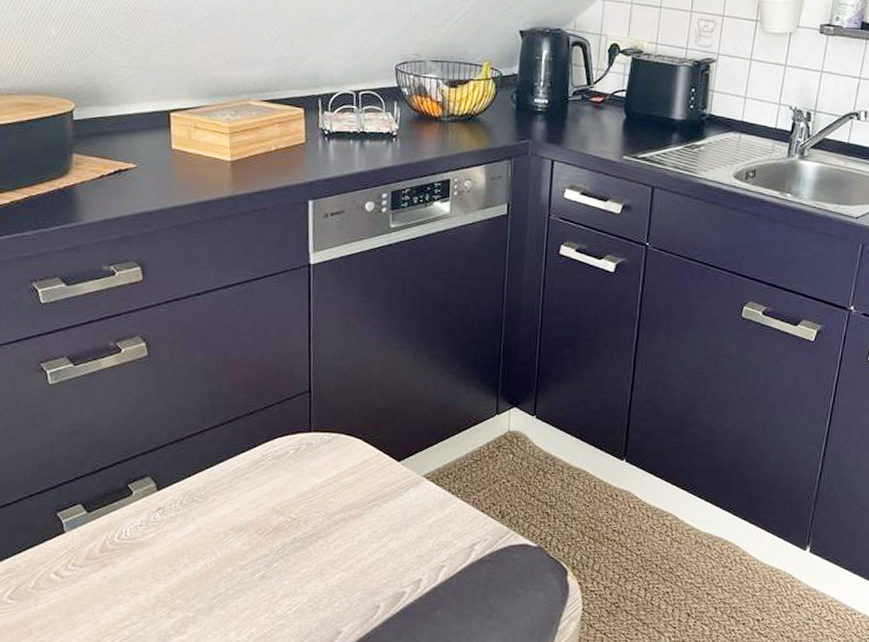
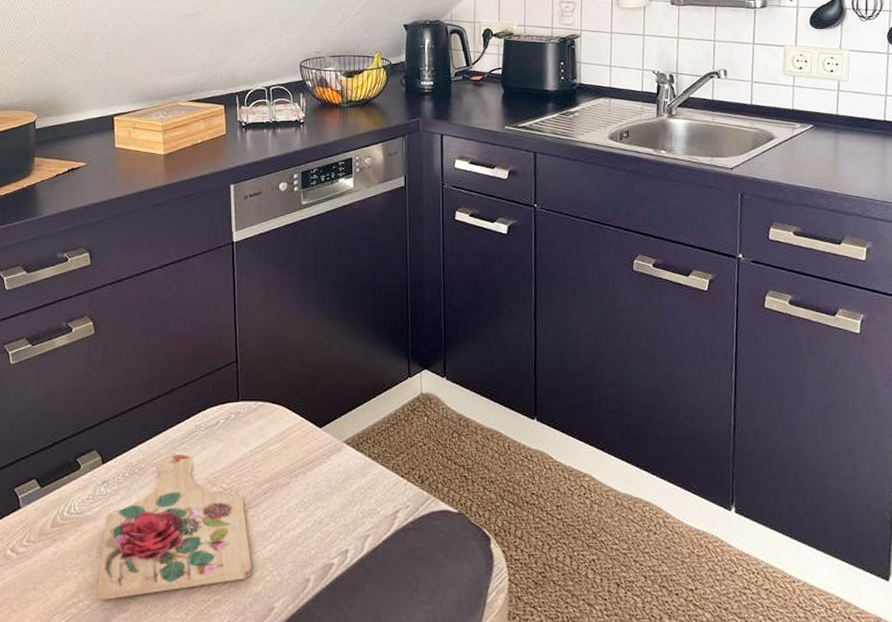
cutting board: none [152,484,320,623] -> present [97,455,252,600]

